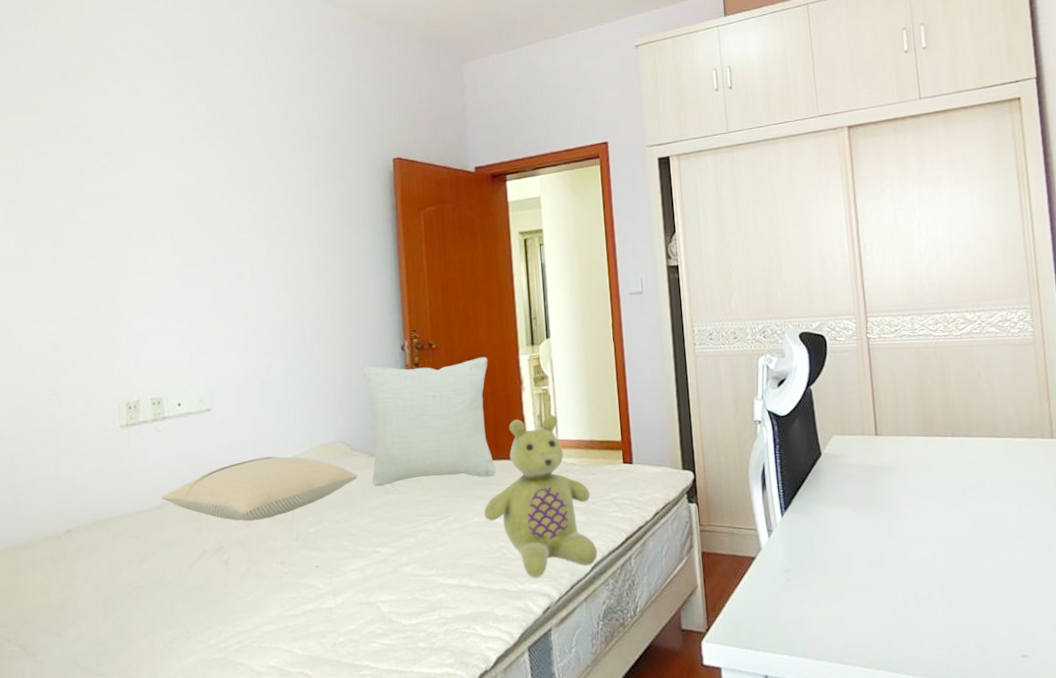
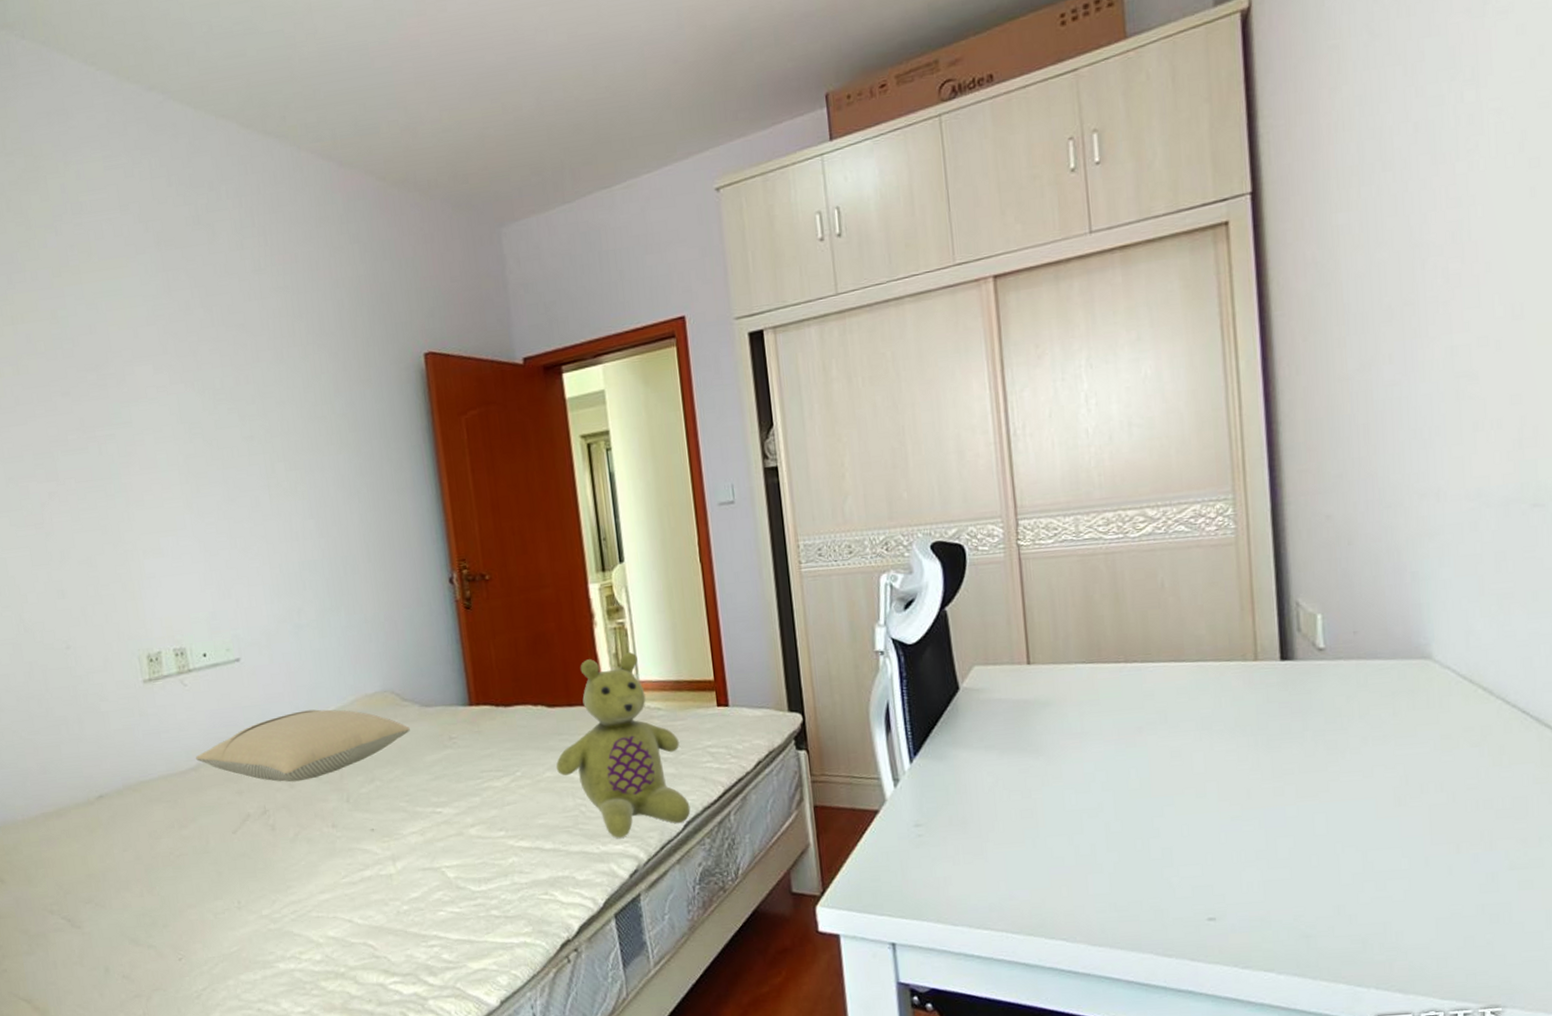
pillow: present [363,356,496,486] -> none [407,587,568,739]

